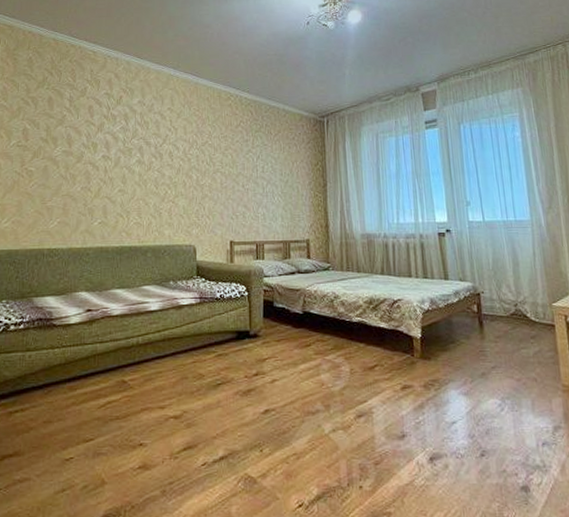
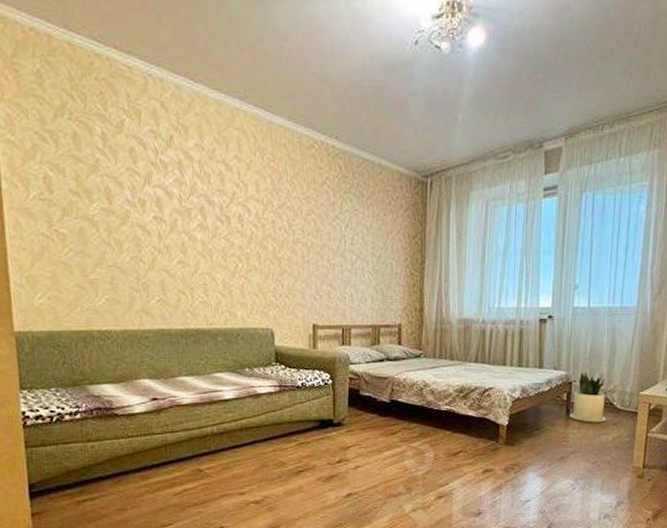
planter: none [483,282,523,336] -> present [569,371,607,423]

